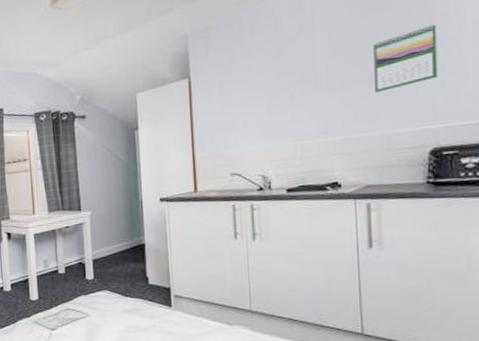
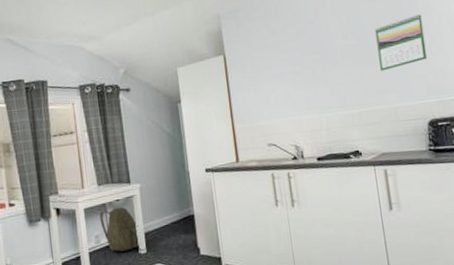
backpack: none [49,233,88,277] -> present [99,206,140,252]

